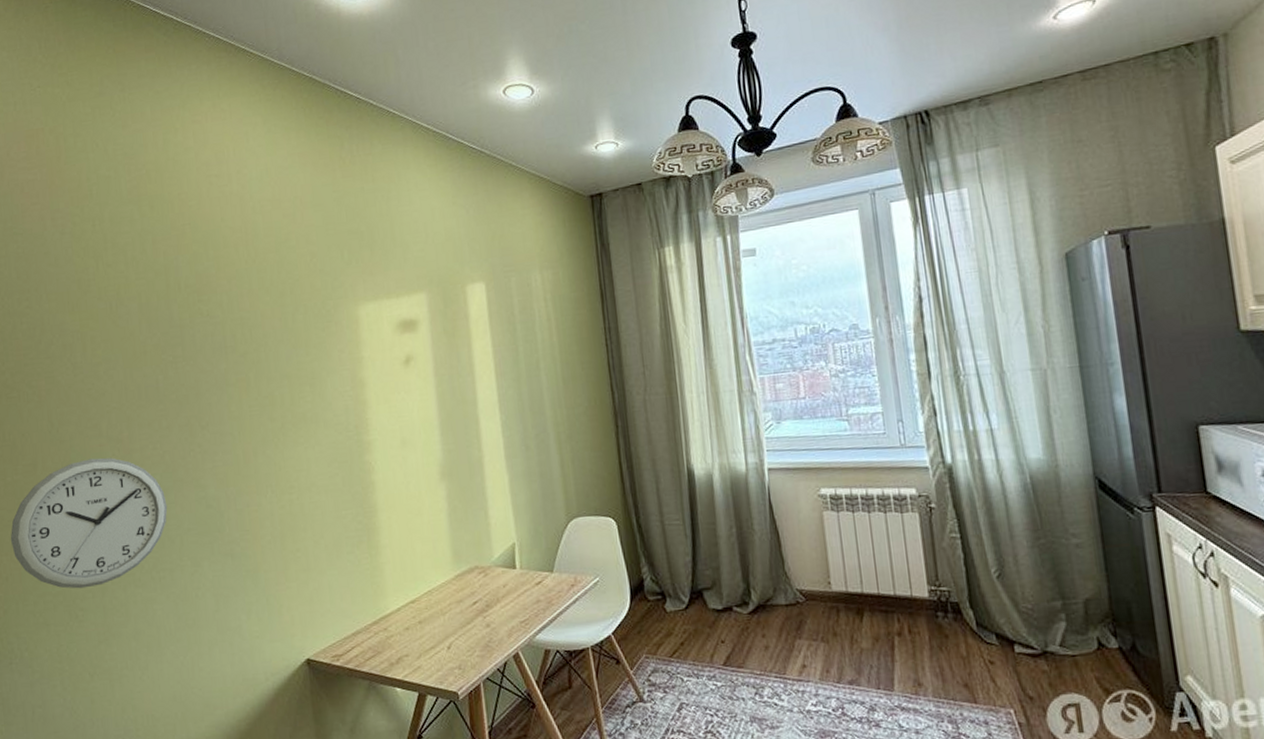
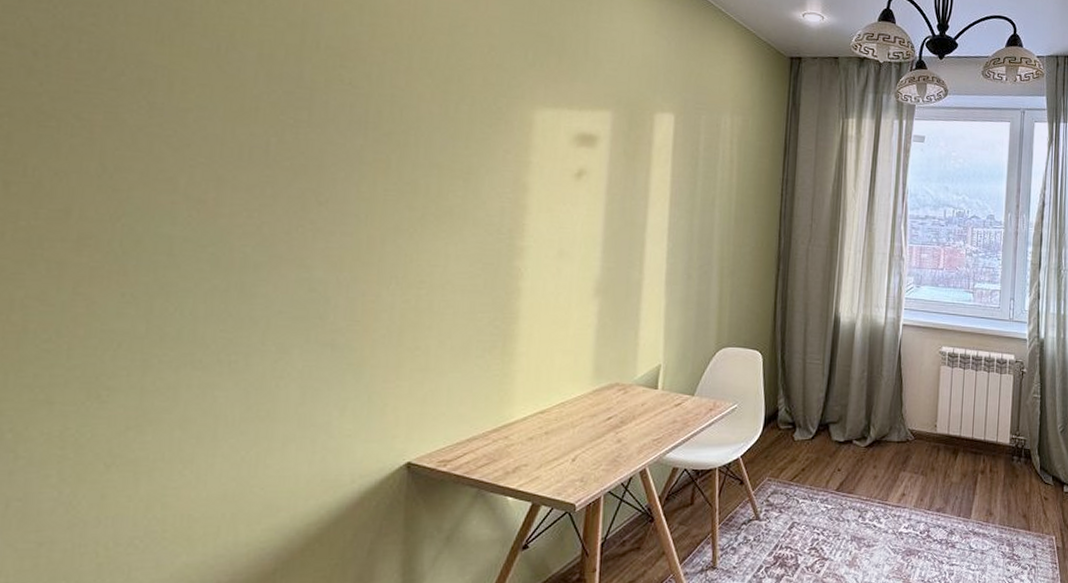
wall clock: present [10,457,168,589] -> none [10,215,256,364]

